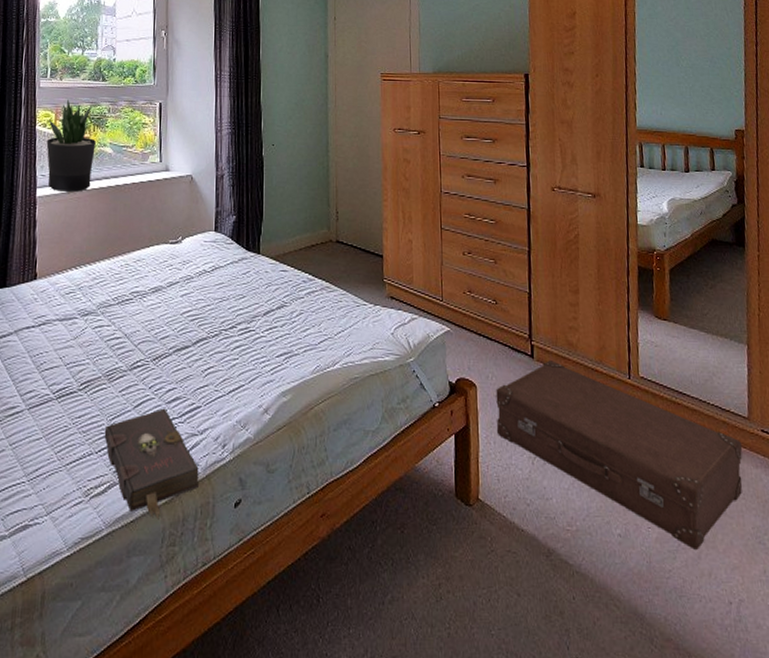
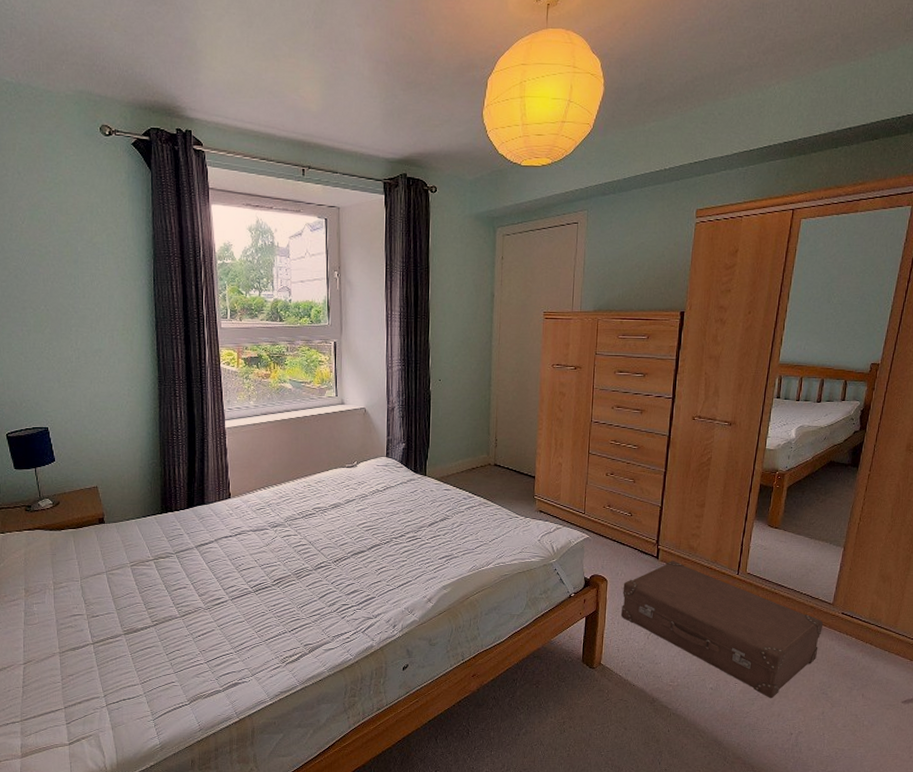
planter: present [46,99,96,193] -> none [231,339,276,424]
book: present [104,408,199,520] -> none [295,599,374,679]

